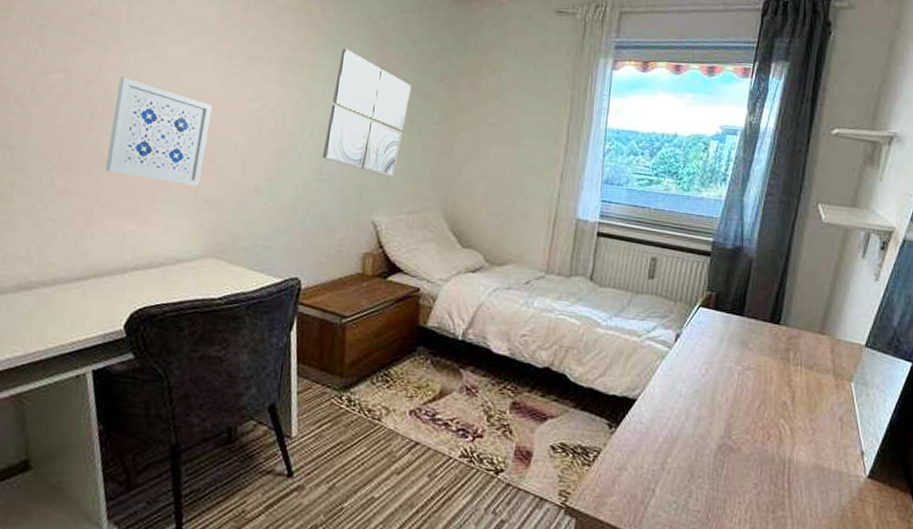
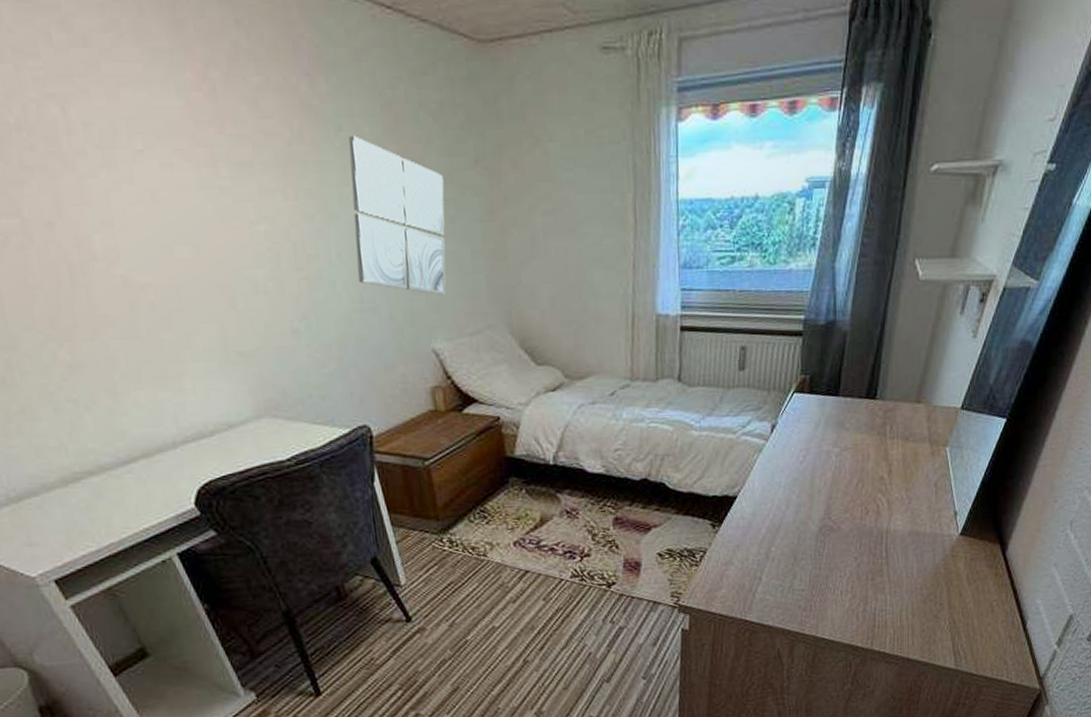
wall art: present [105,77,212,186] -> none [86,211,227,338]

